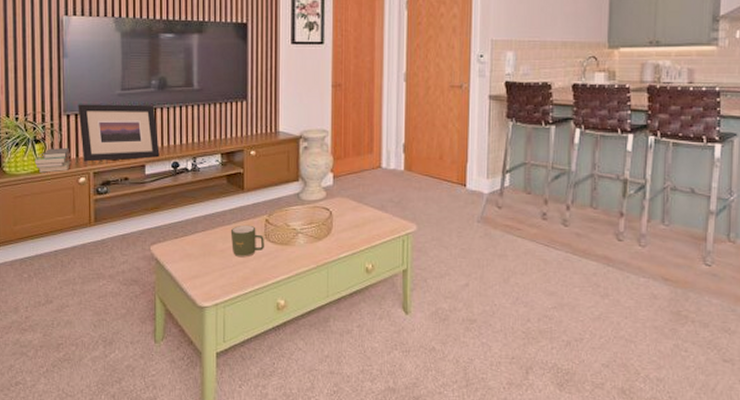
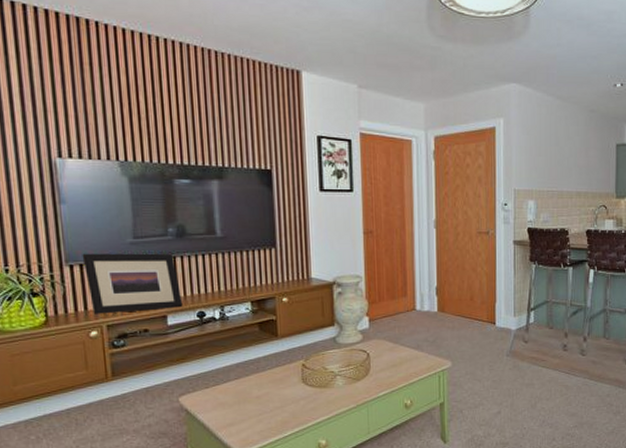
books: present [34,148,70,173] -> none [33,301,78,328]
mug: present [230,224,264,258] -> none [265,370,302,403]

